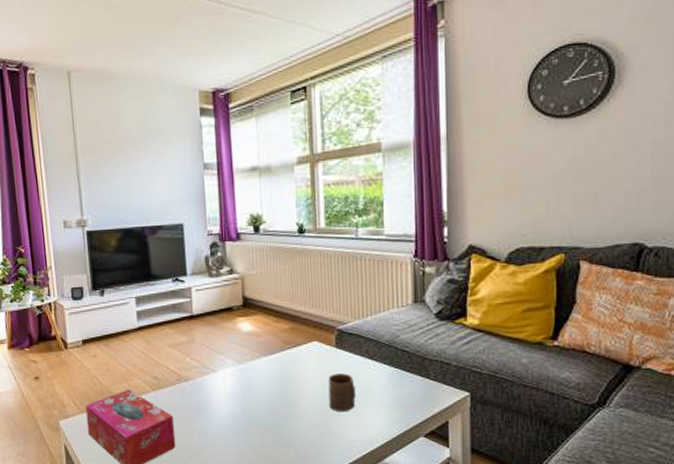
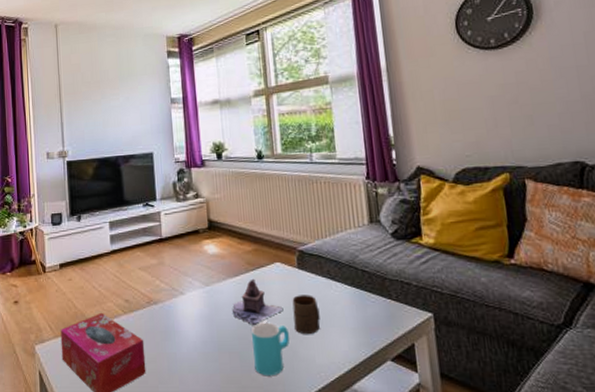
teapot: none [265,357,319,402] -> present [231,278,284,325]
cup: none [285,400,324,451] -> present [251,322,290,376]

